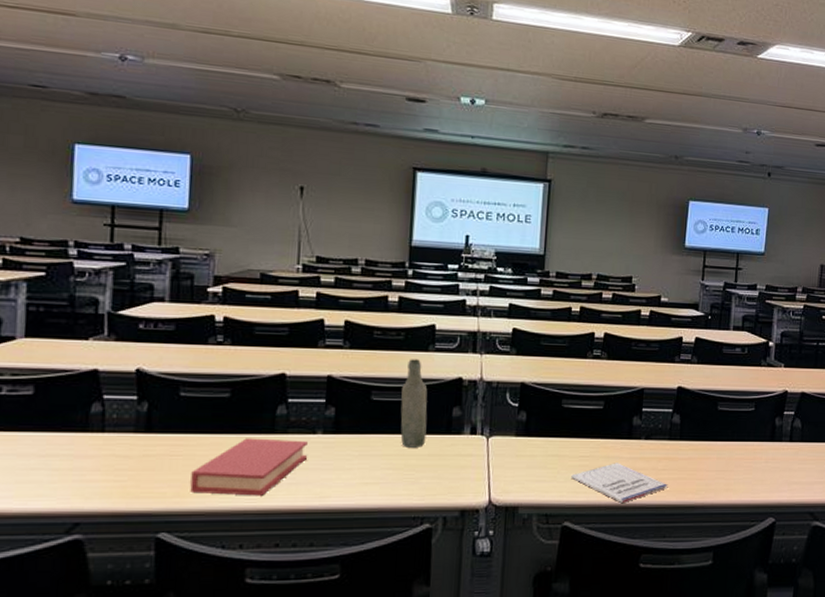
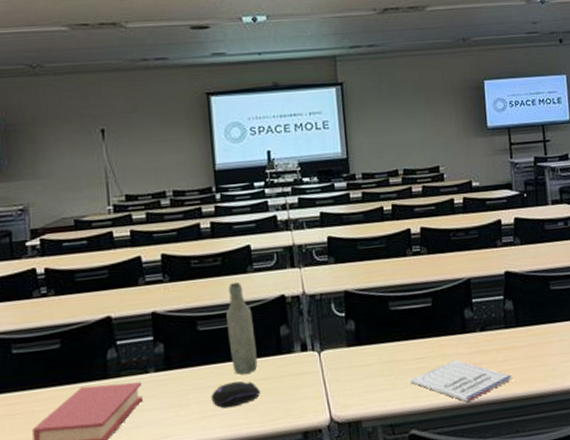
computer mouse: none [375,454,424,478] -> present [211,381,260,409]

